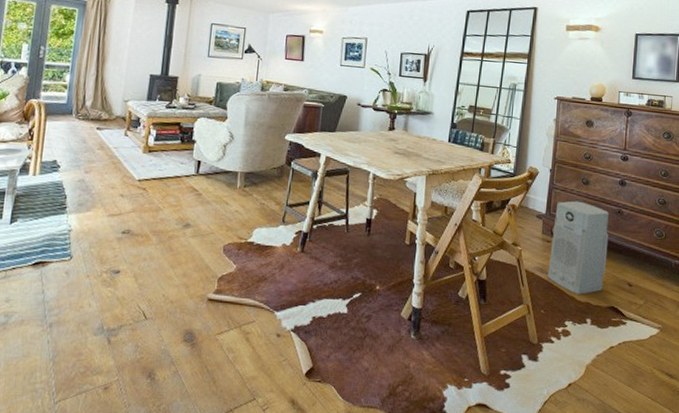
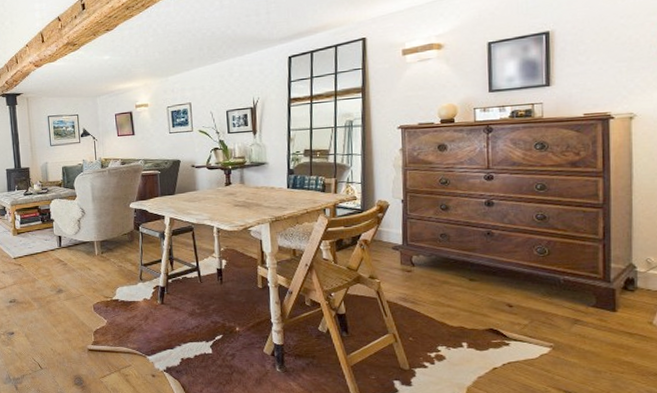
air purifier: present [547,201,609,295] -> none [412,228,479,320]

